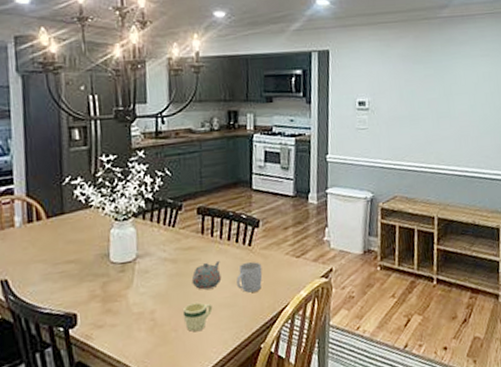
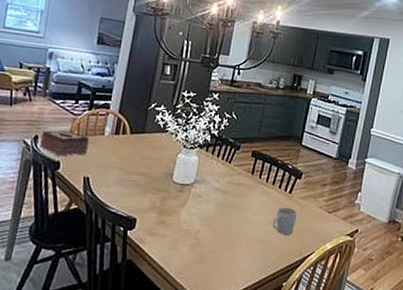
mug: present [182,302,213,332] -> none [222,232,248,258]
teapot: present [191,260,222,290] -> none [235,199,262,223]

